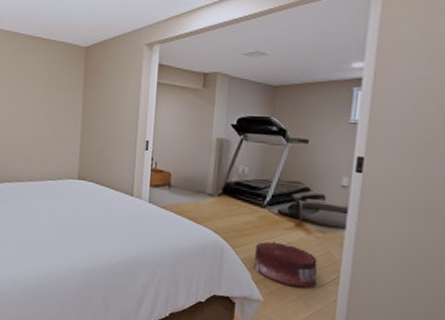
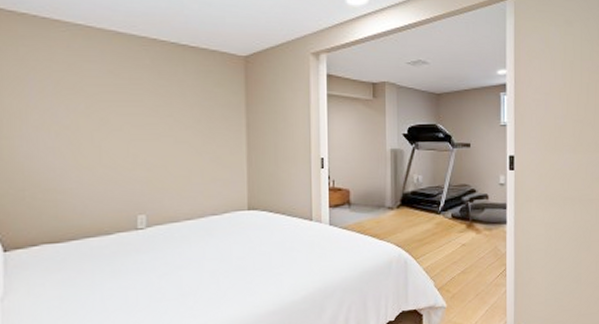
pouf: present [254,241,318,288] -> none [436,245,489,287]

